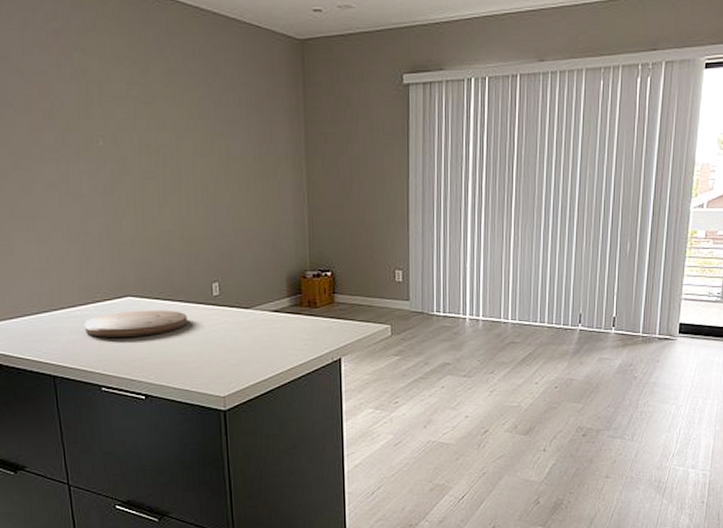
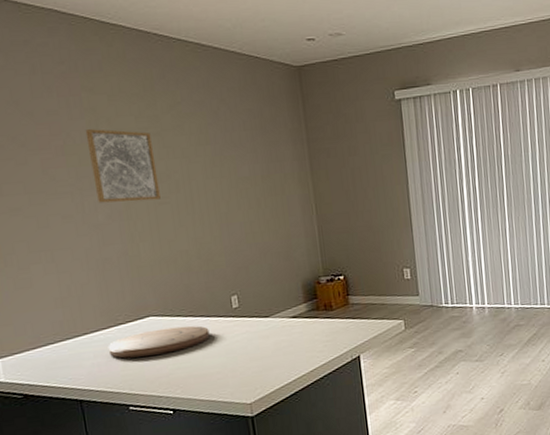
wall art: none [74,93,147,174] -> present [85,129,161,203]

